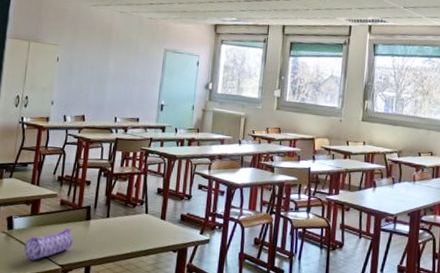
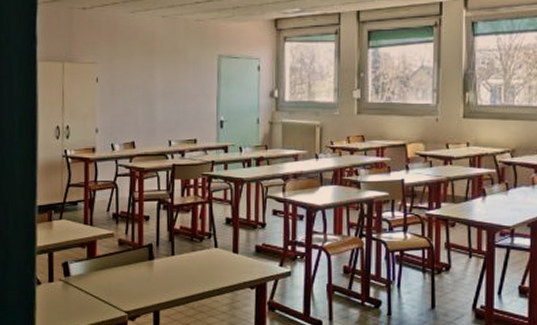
pencil case: present [24,228,73,260] -> none [84,270,137,308]

